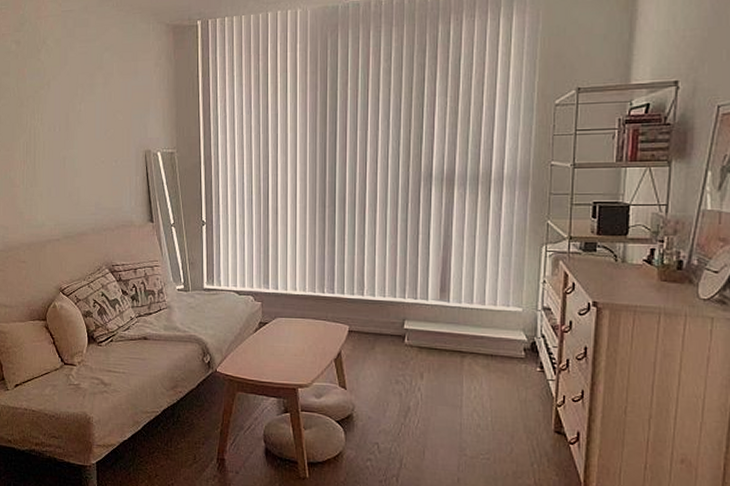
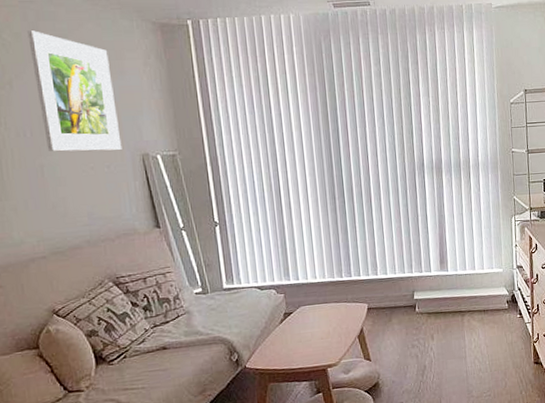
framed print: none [65,36,129,146] -> present [27,30,122,152]

